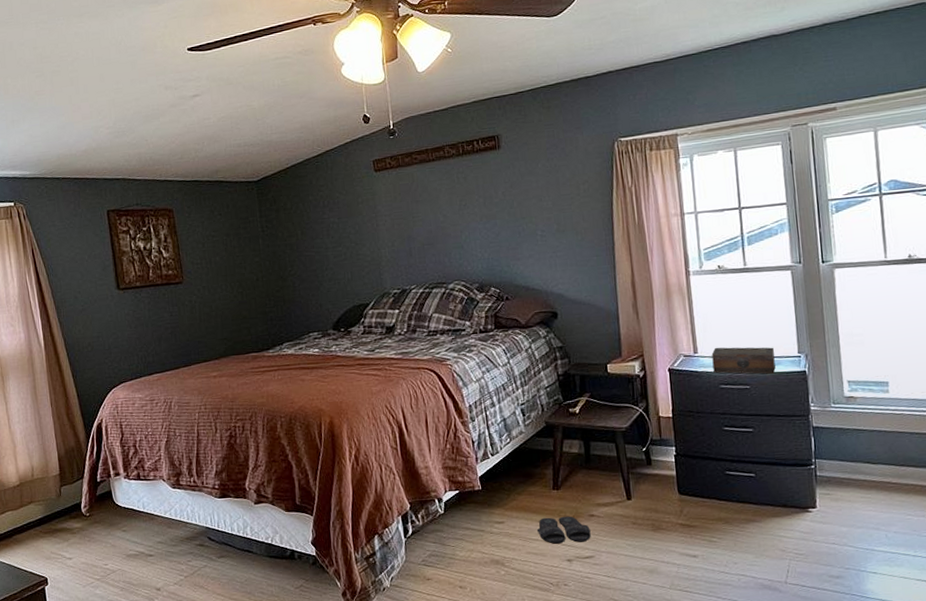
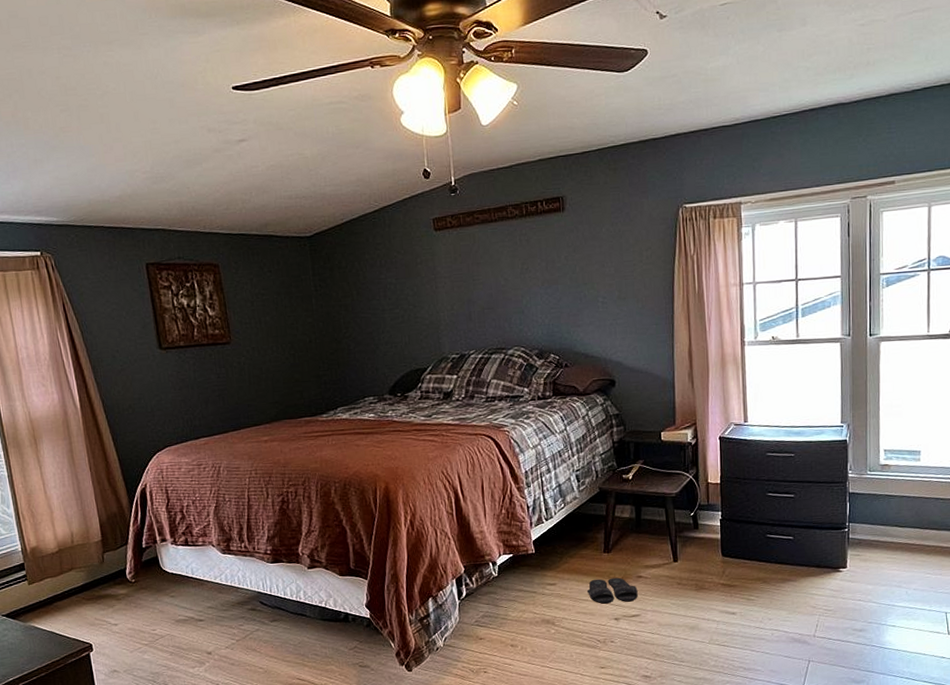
decorative box: present [712,347,776,375] -> none [761,416,819,443]

